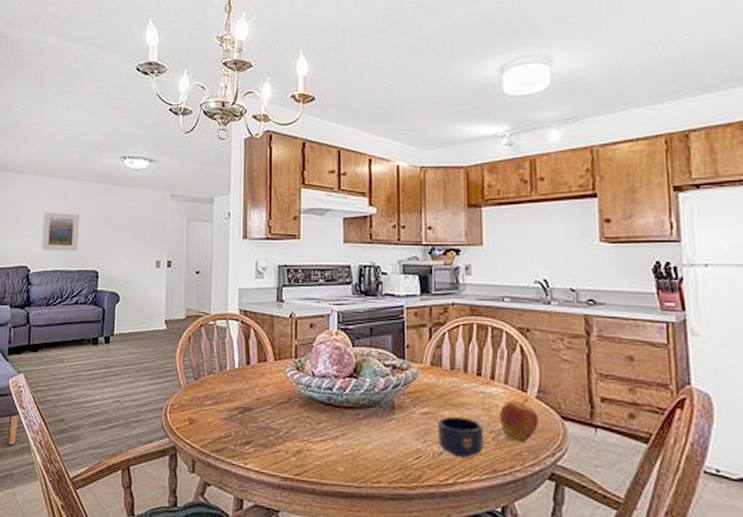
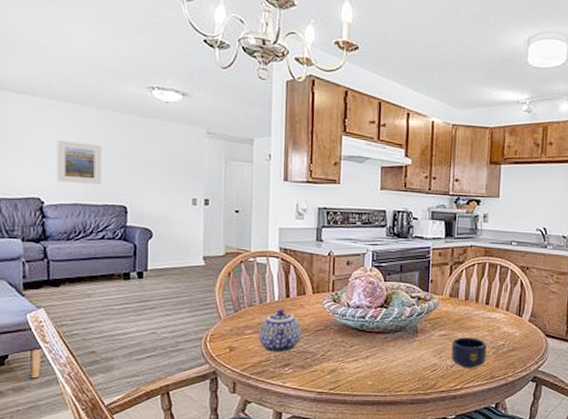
teapot: none [218,377,264,428] -> present [259,309,302,353]
apple: present [499,398,539,443] -> none [499,321,529,355]

